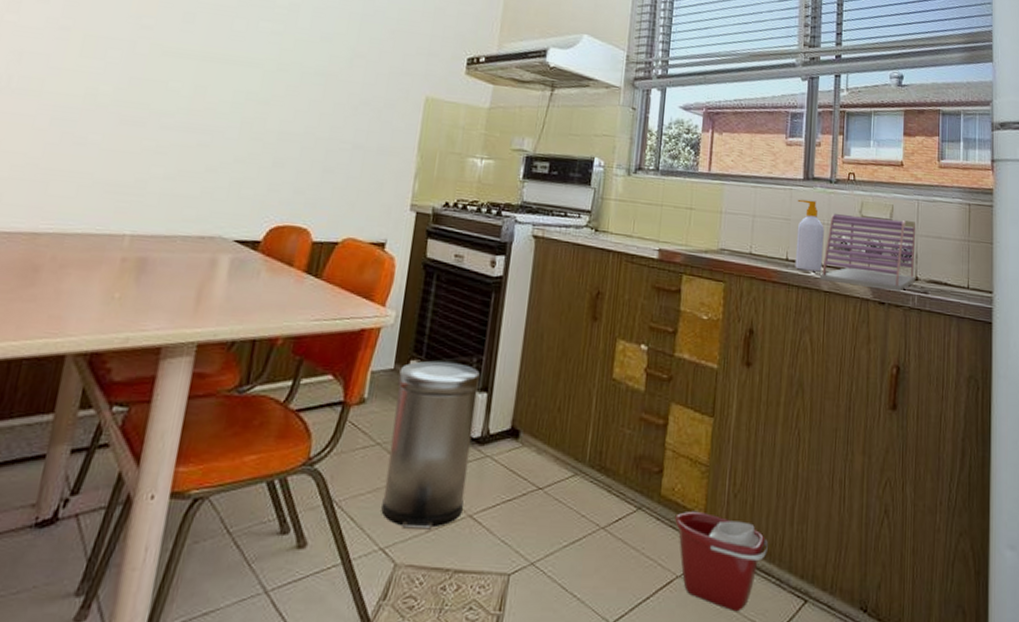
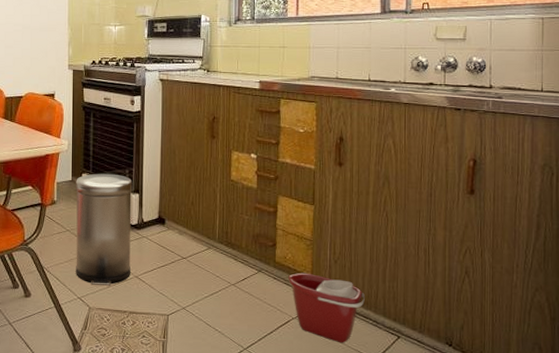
soap bottle: present [795,199,824,272] -> none [376,30,402,88]
dish rack: present [819,214,916,292] -> none [399,38,490,98]

